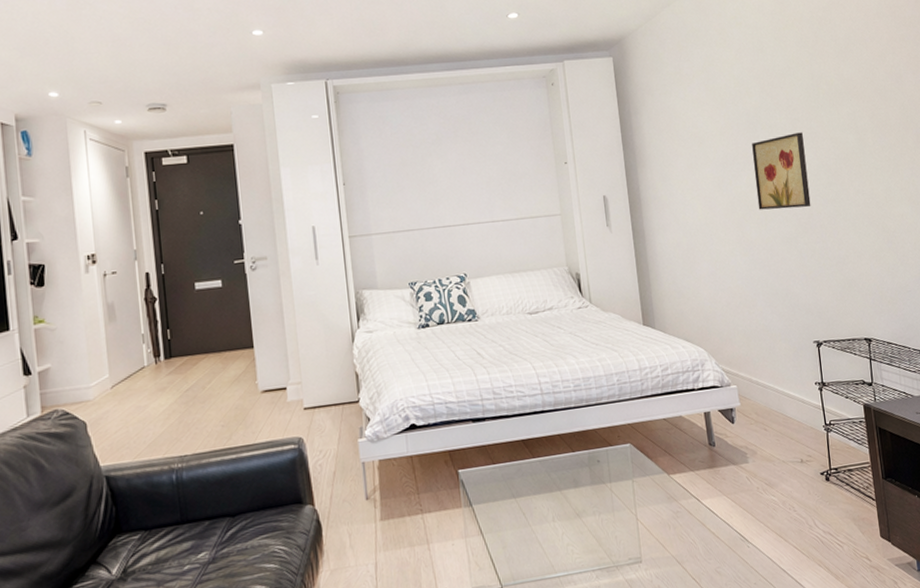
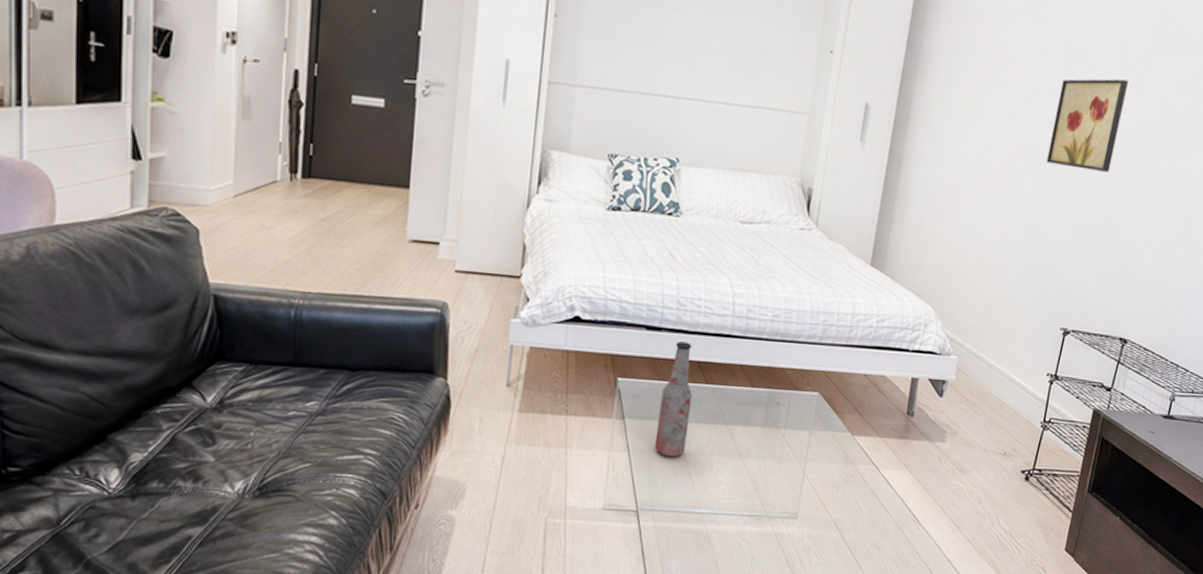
bottle: none [498,425,531,532] -> present [654,341,693,458]

